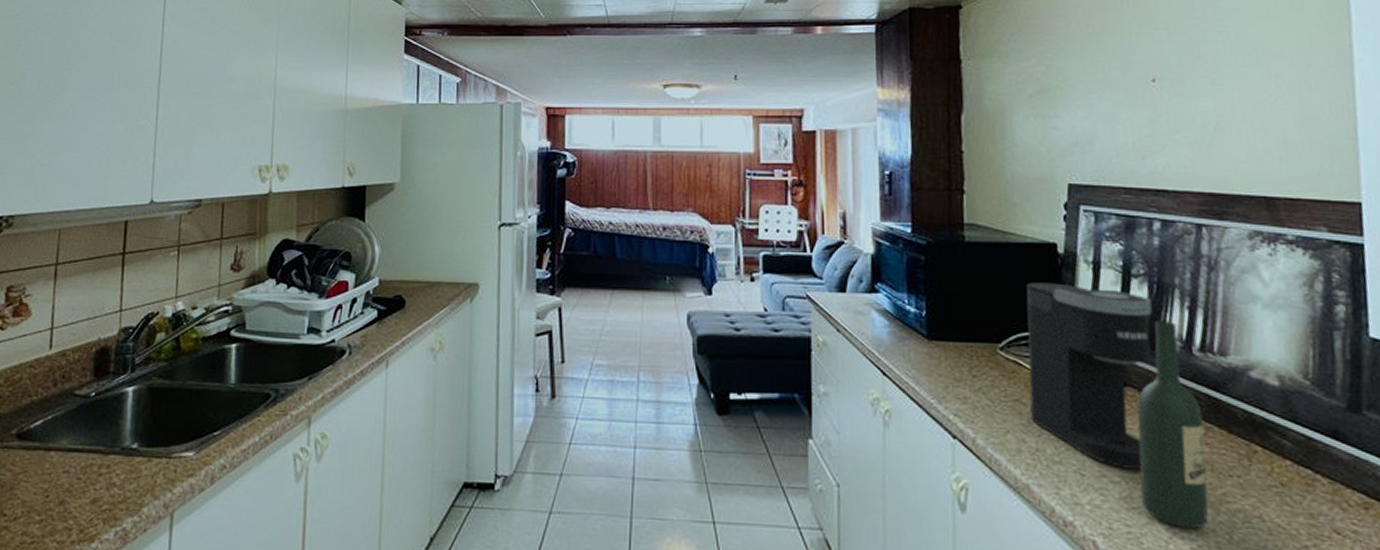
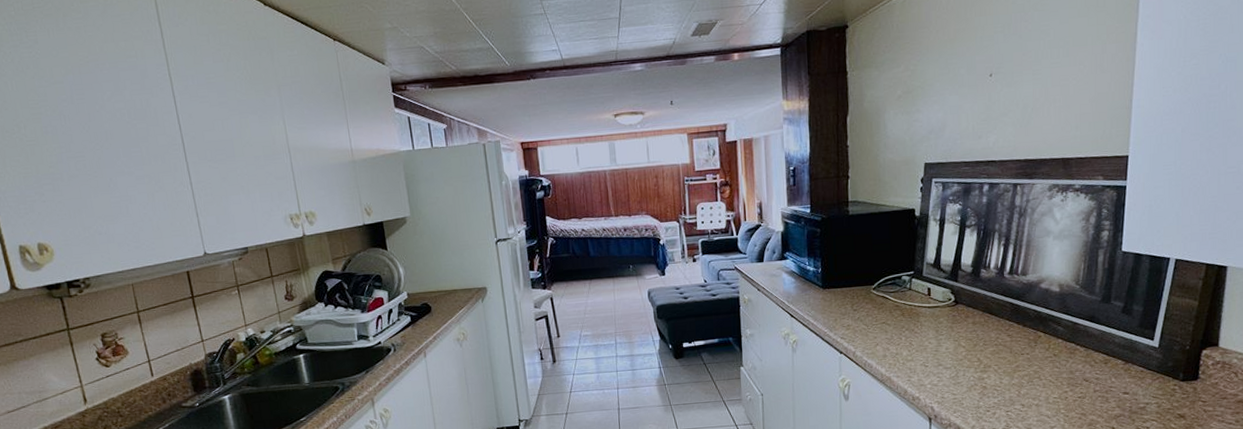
coffee maker: present [1026,282,1152,471] -> none [892,238,978,359]
wine bottle: present [1137,321,1209,530] -> none [964,256,1008,392]

